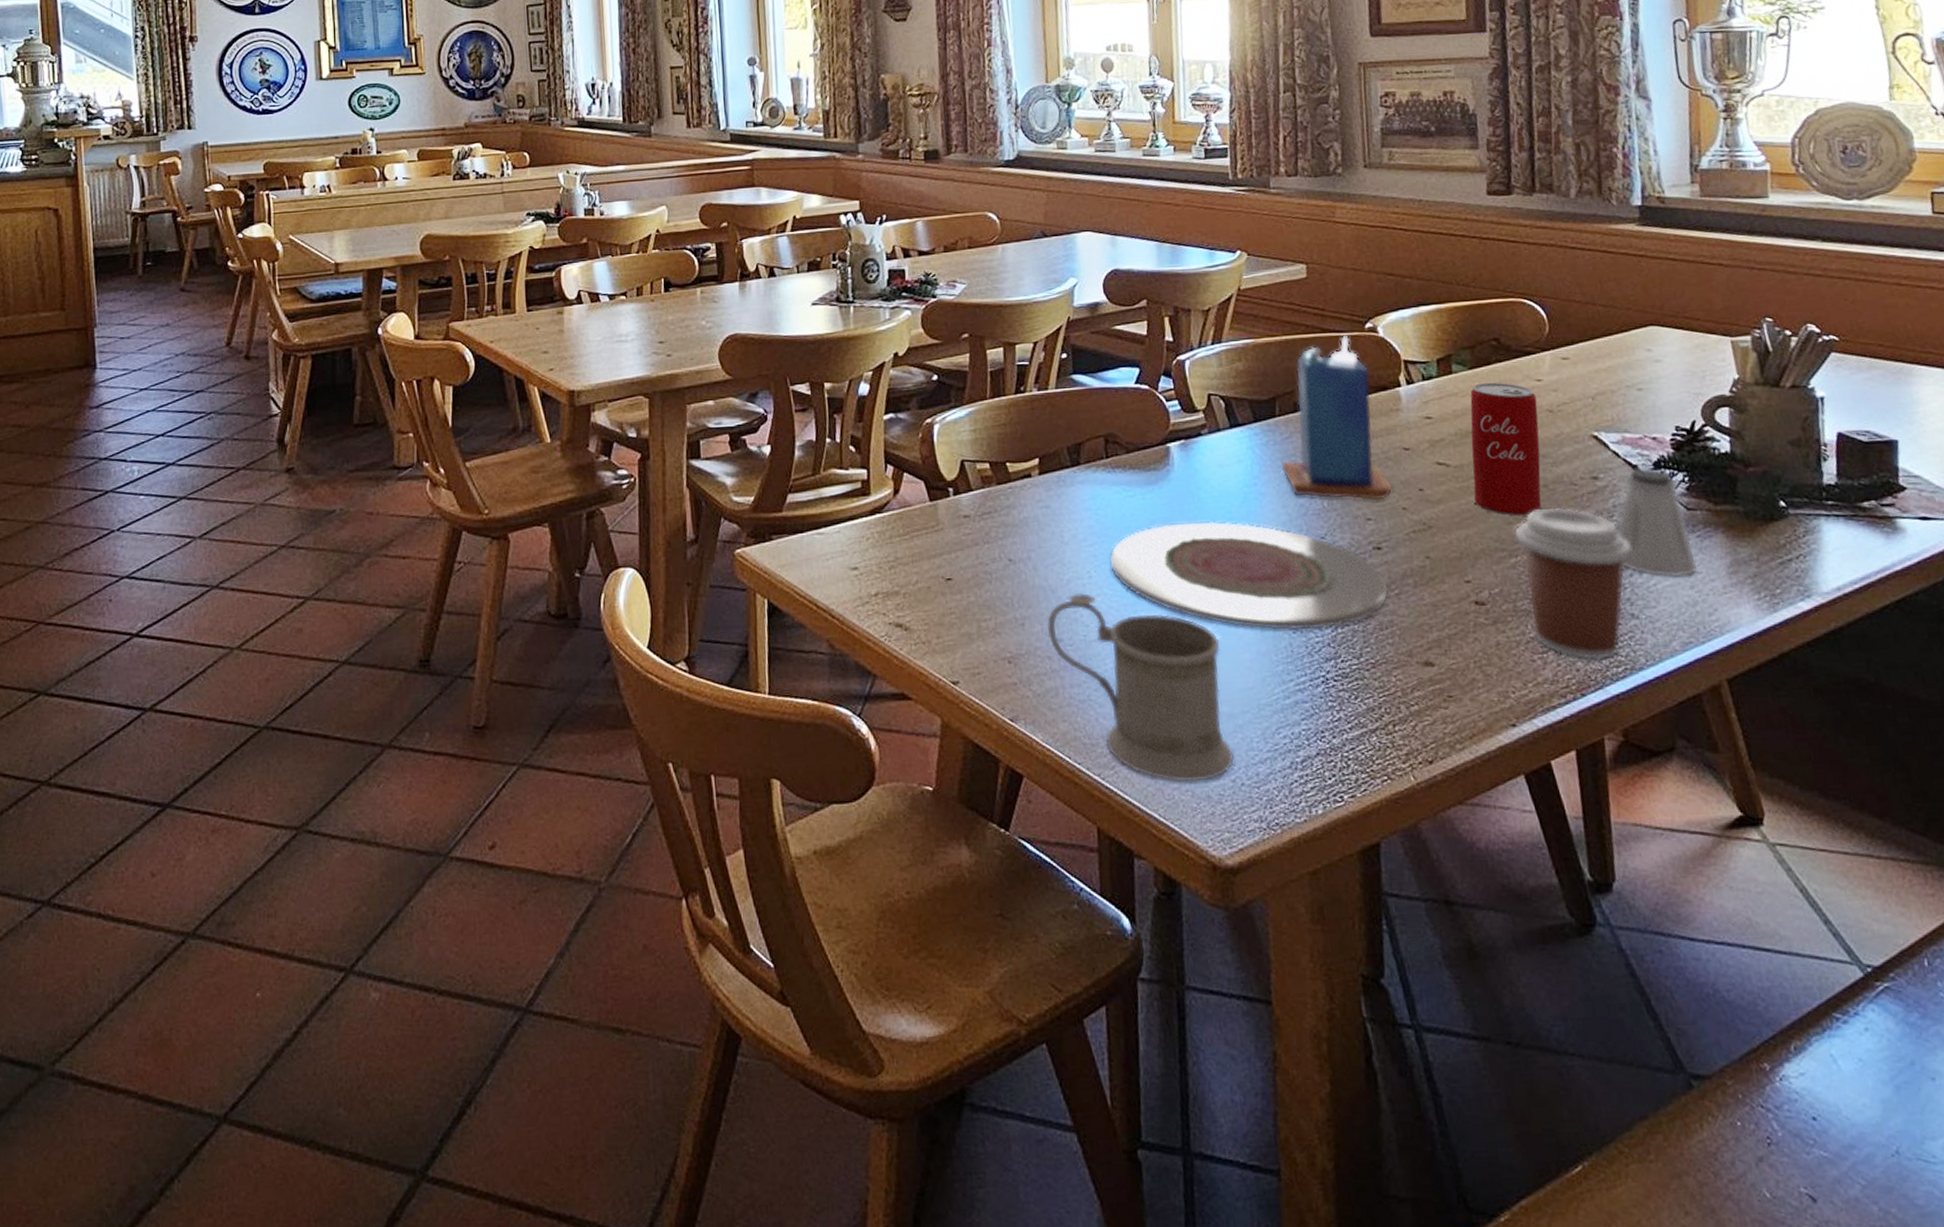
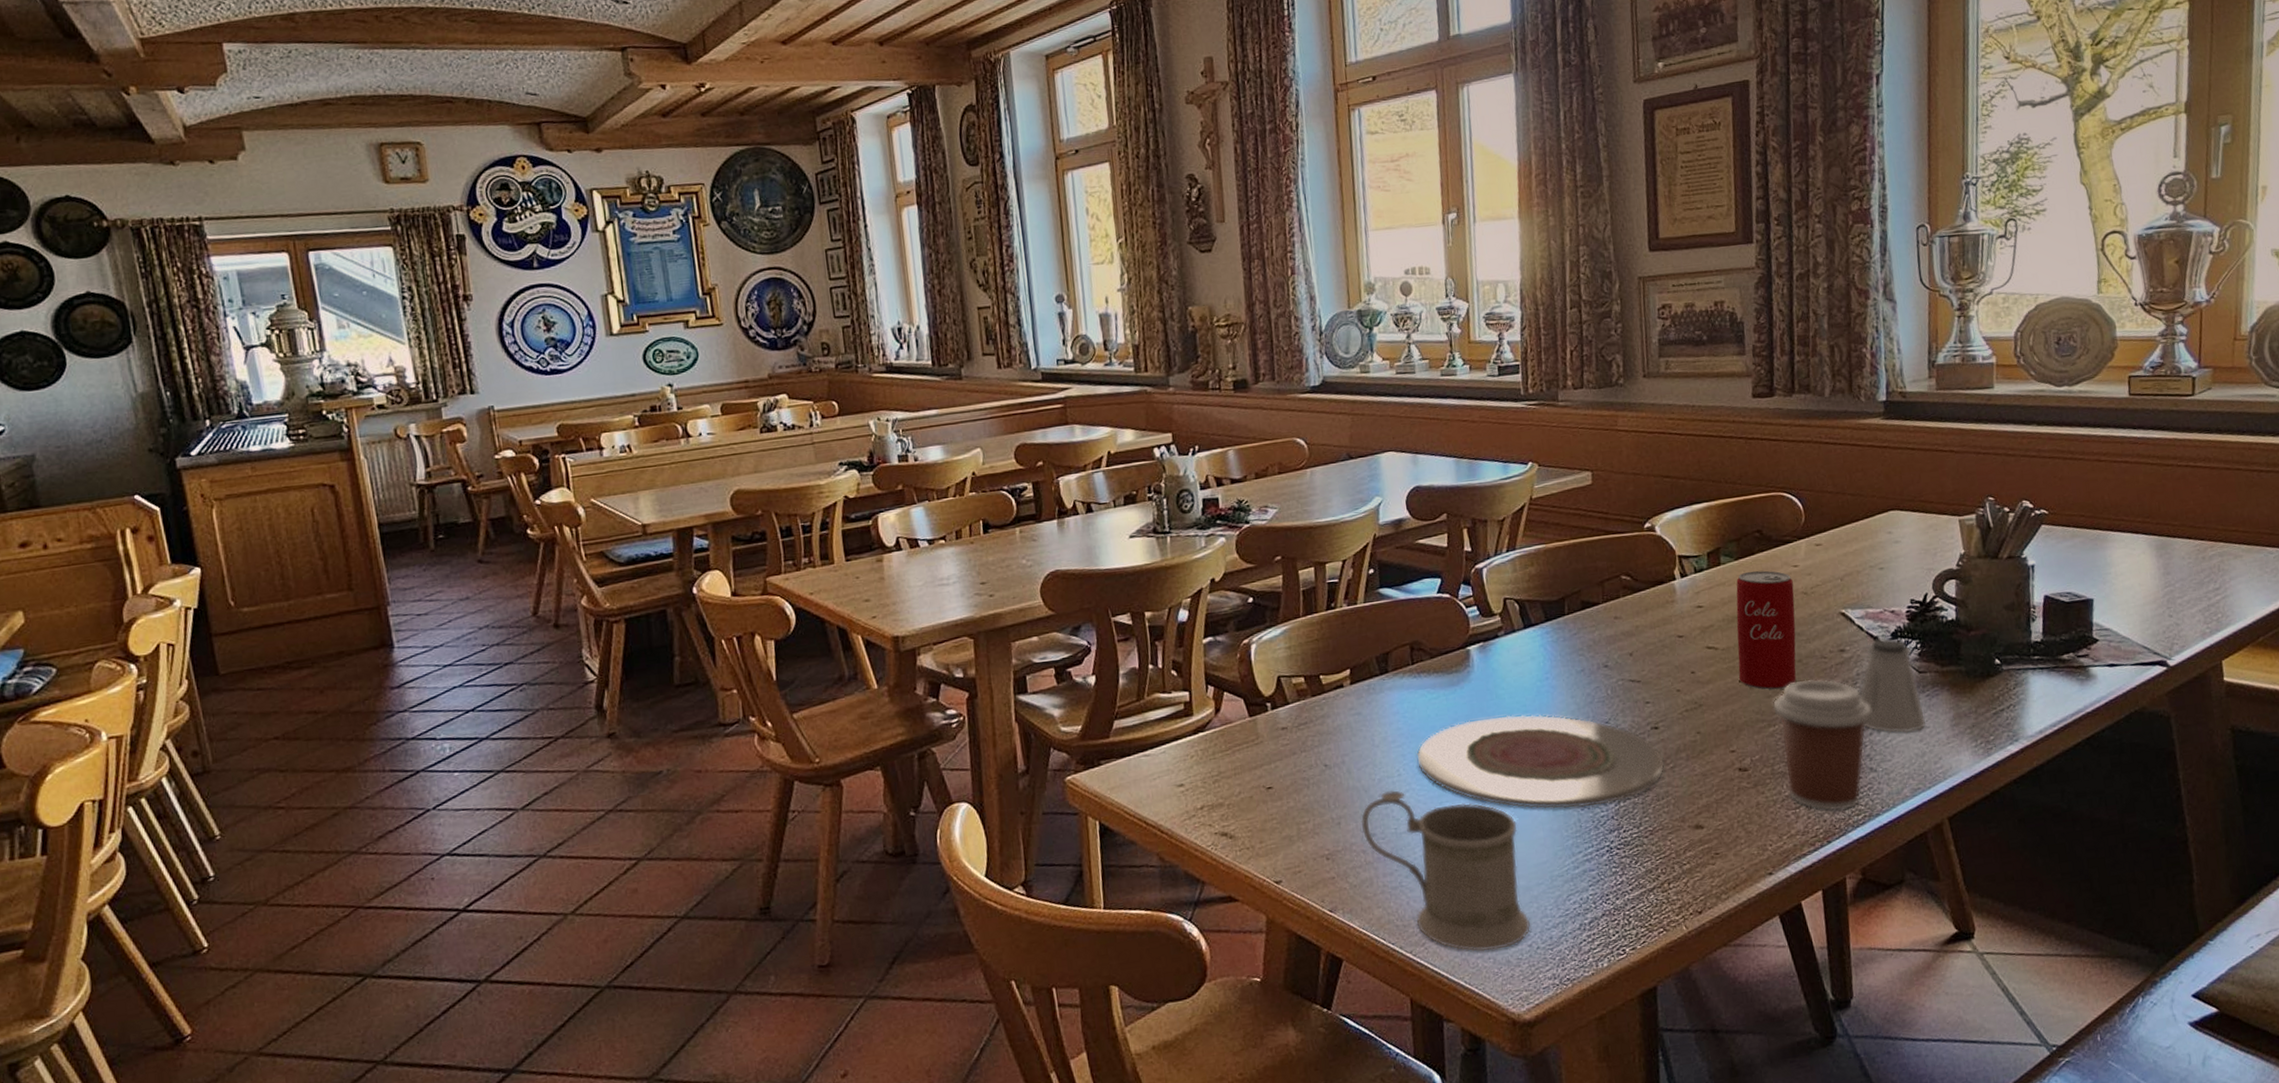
candle: present [1281,335,1393,501] -> none [1570,535,1669,687]

